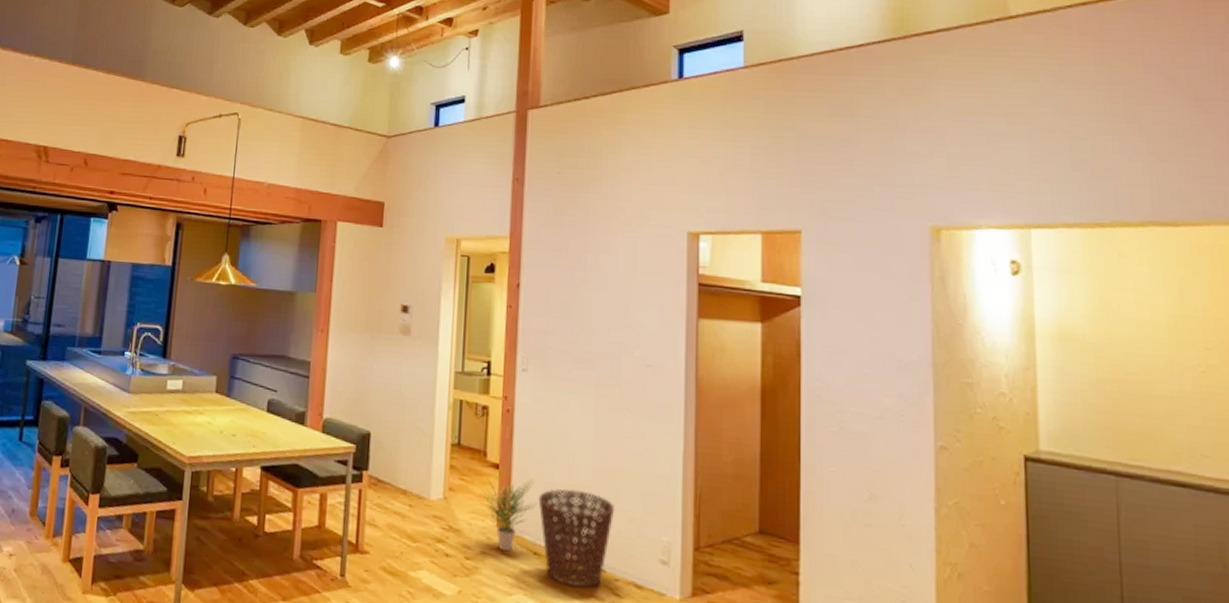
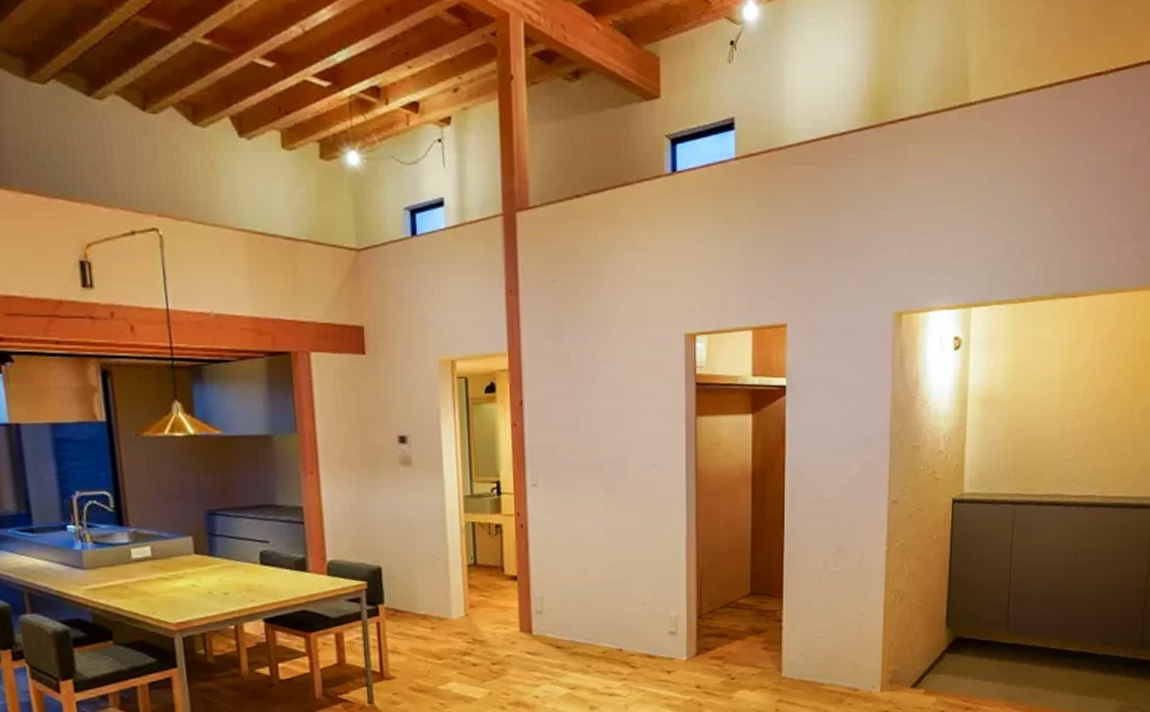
potted plant: present [479,478,538,552] -> none [500,584,557,651]
basket: present [538,488,615,589] -> none [557,586,628,669]

